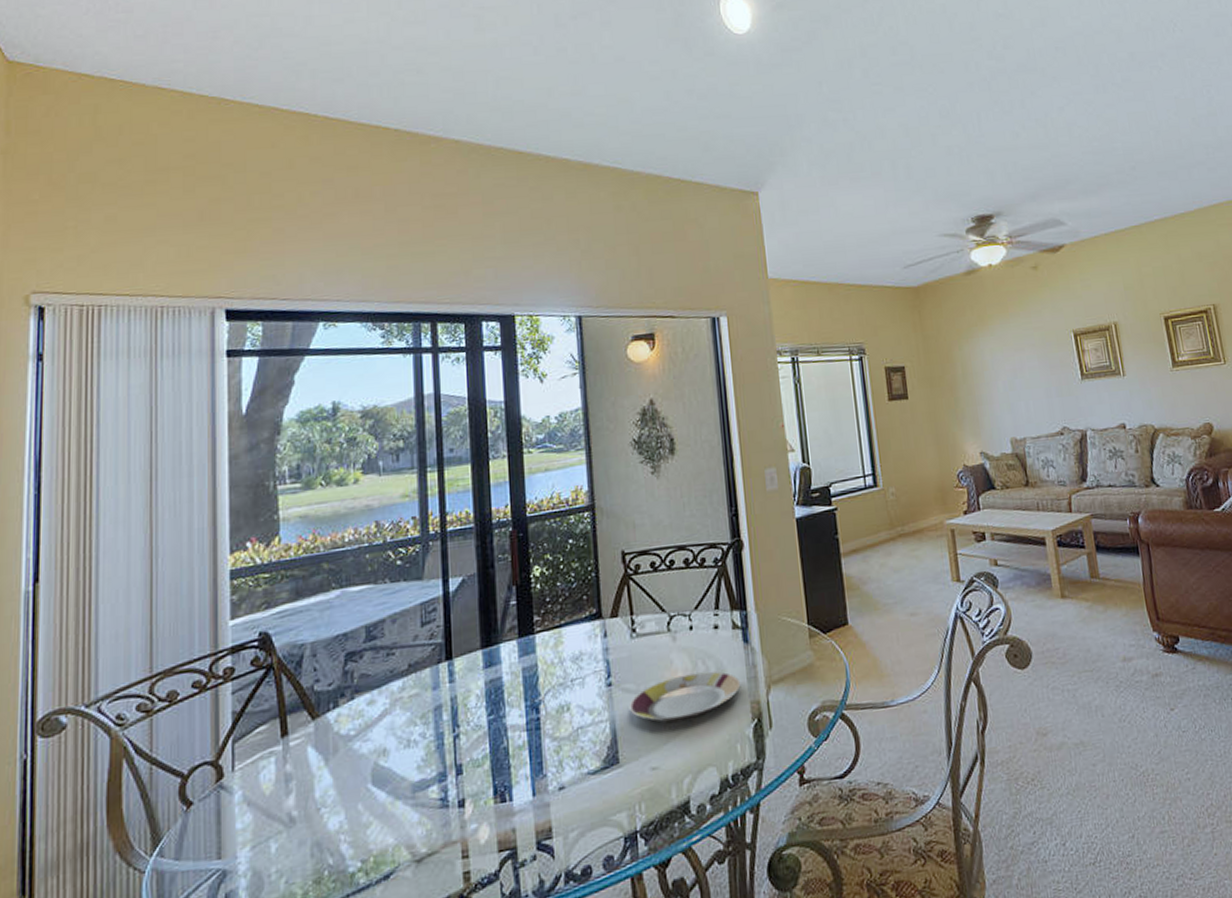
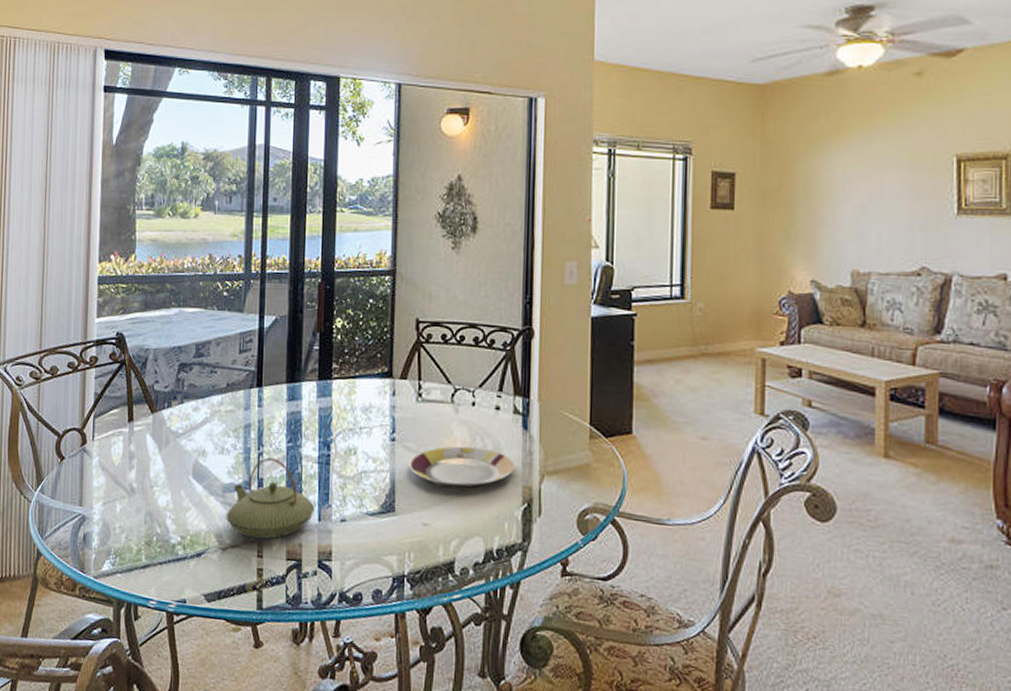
teapot: none [419,737,527,838] -> present [226,457,315,539]

